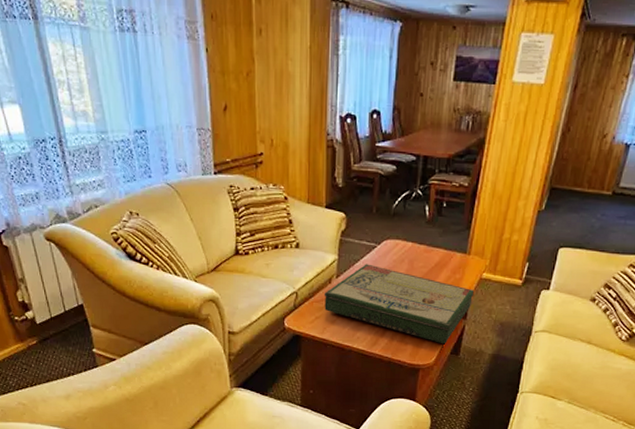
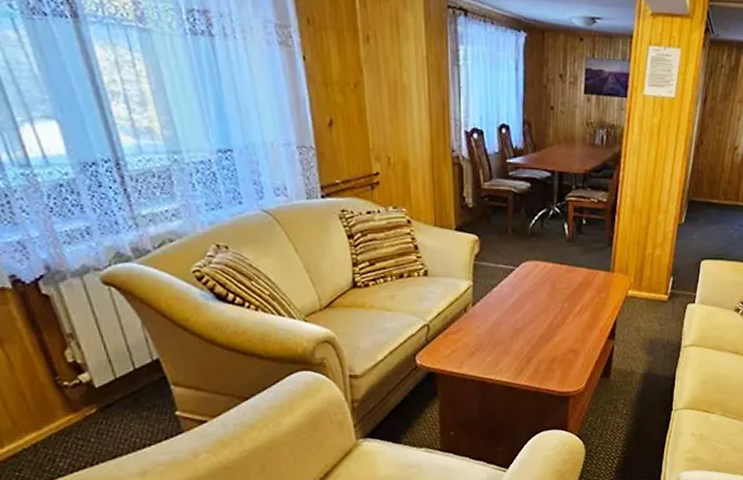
board game: present [323,264,474,345] -> none [459,288,621,368]

